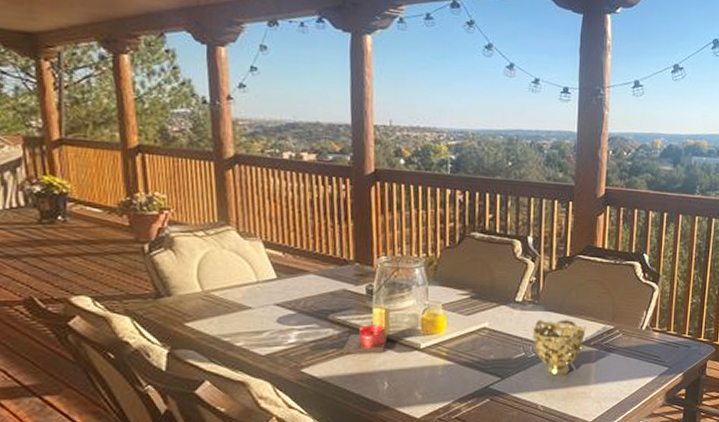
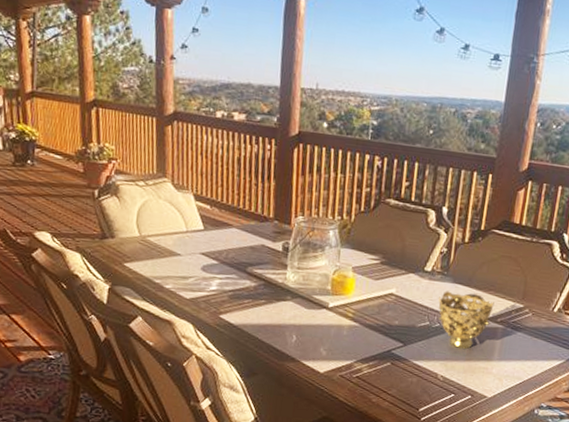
candle: present [342,304,391,354] -> none [257,262,304,308]

